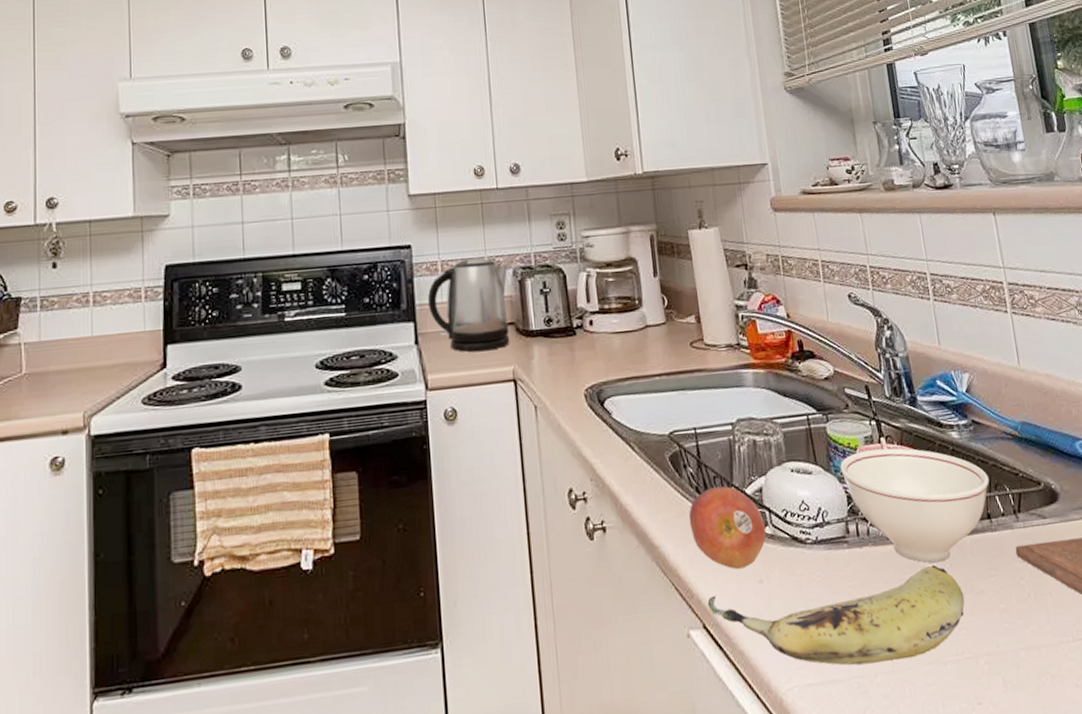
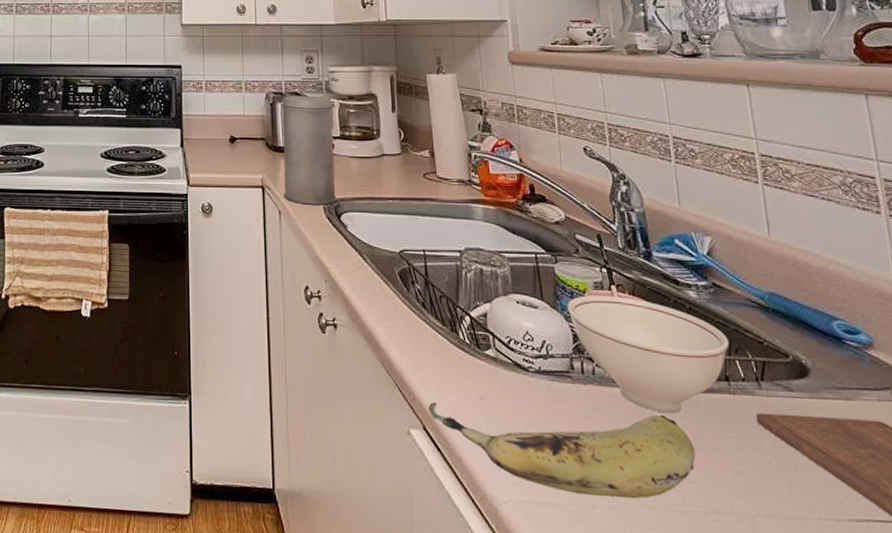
kettle: present [427,258,510,352] -> none [192,82,261,159]
canister: none [531,267,599,395] -> present [282,95,336,205]
fruit: present [688,486,767,569] -> none [414,305,490,383]

